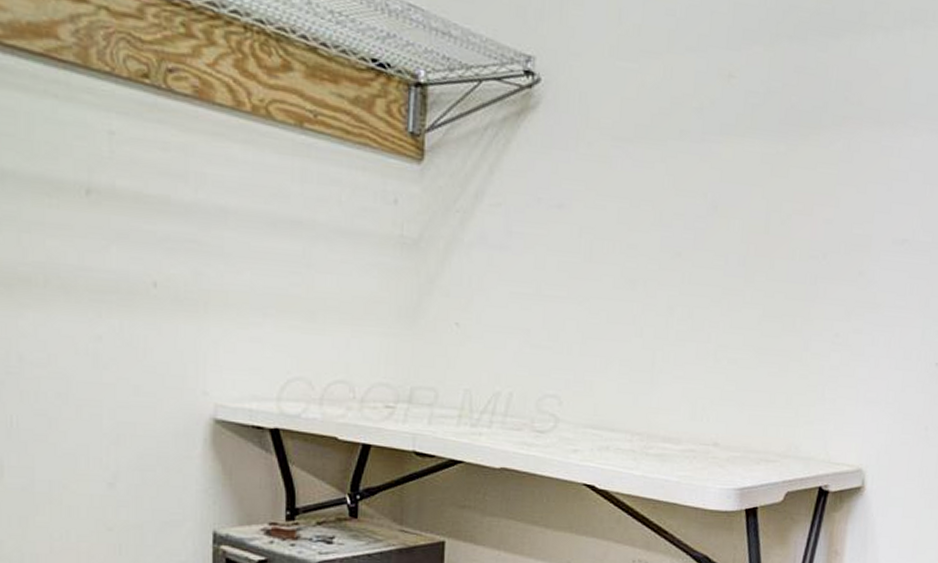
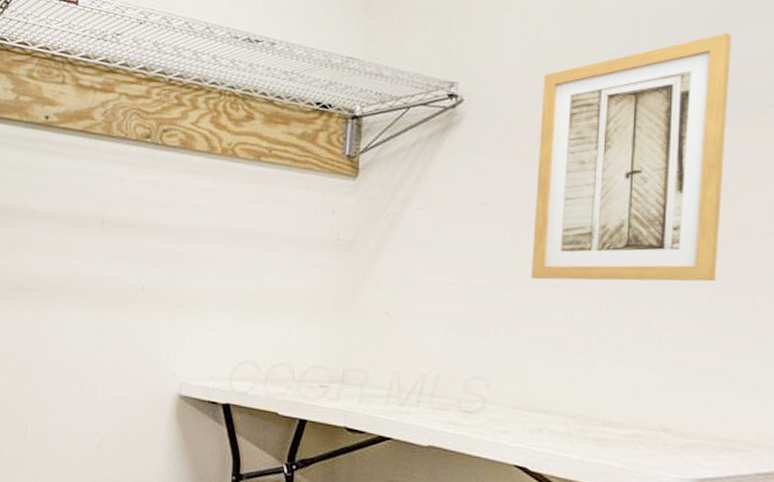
wall art: none [604,41,796,302] -> present [531,33,731,282]

